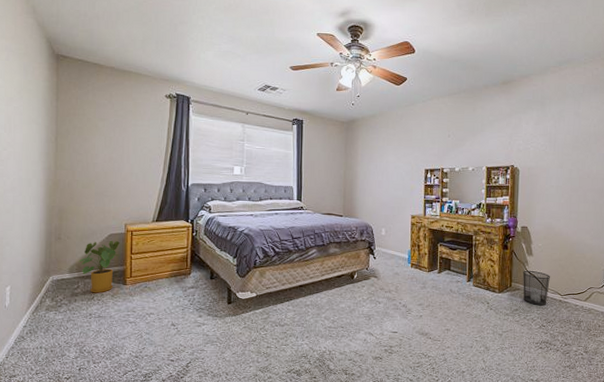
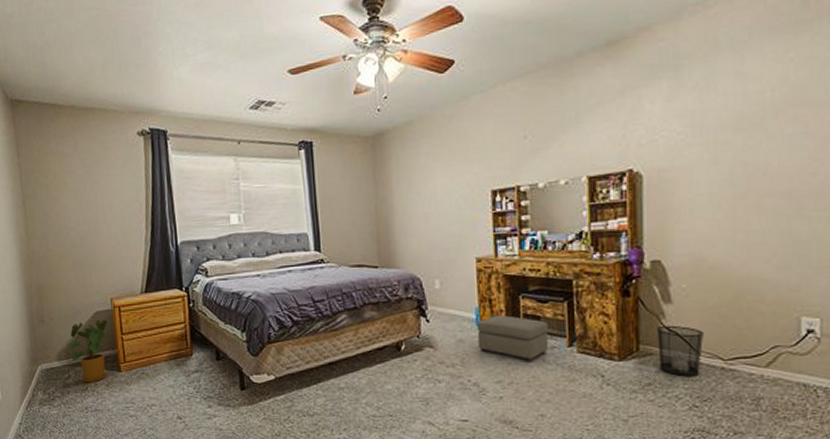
ottoman: none [408,257,456,291] -> present [477,315,549,362]

